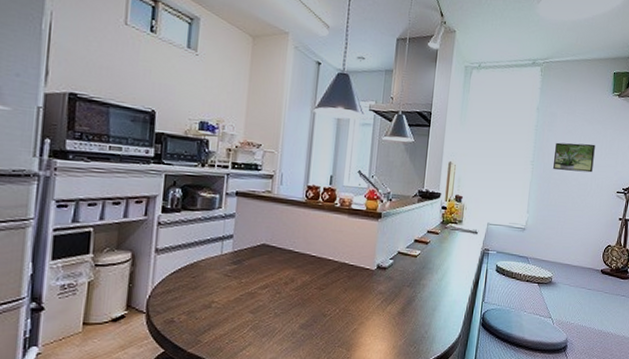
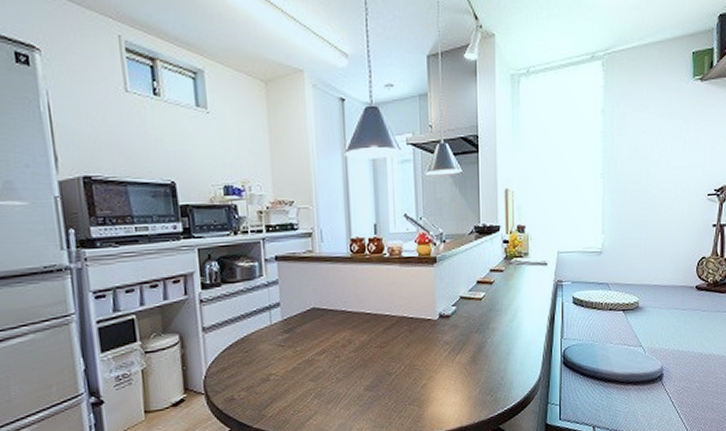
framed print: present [552,142,595,173] -> none [627,142,677,180]

